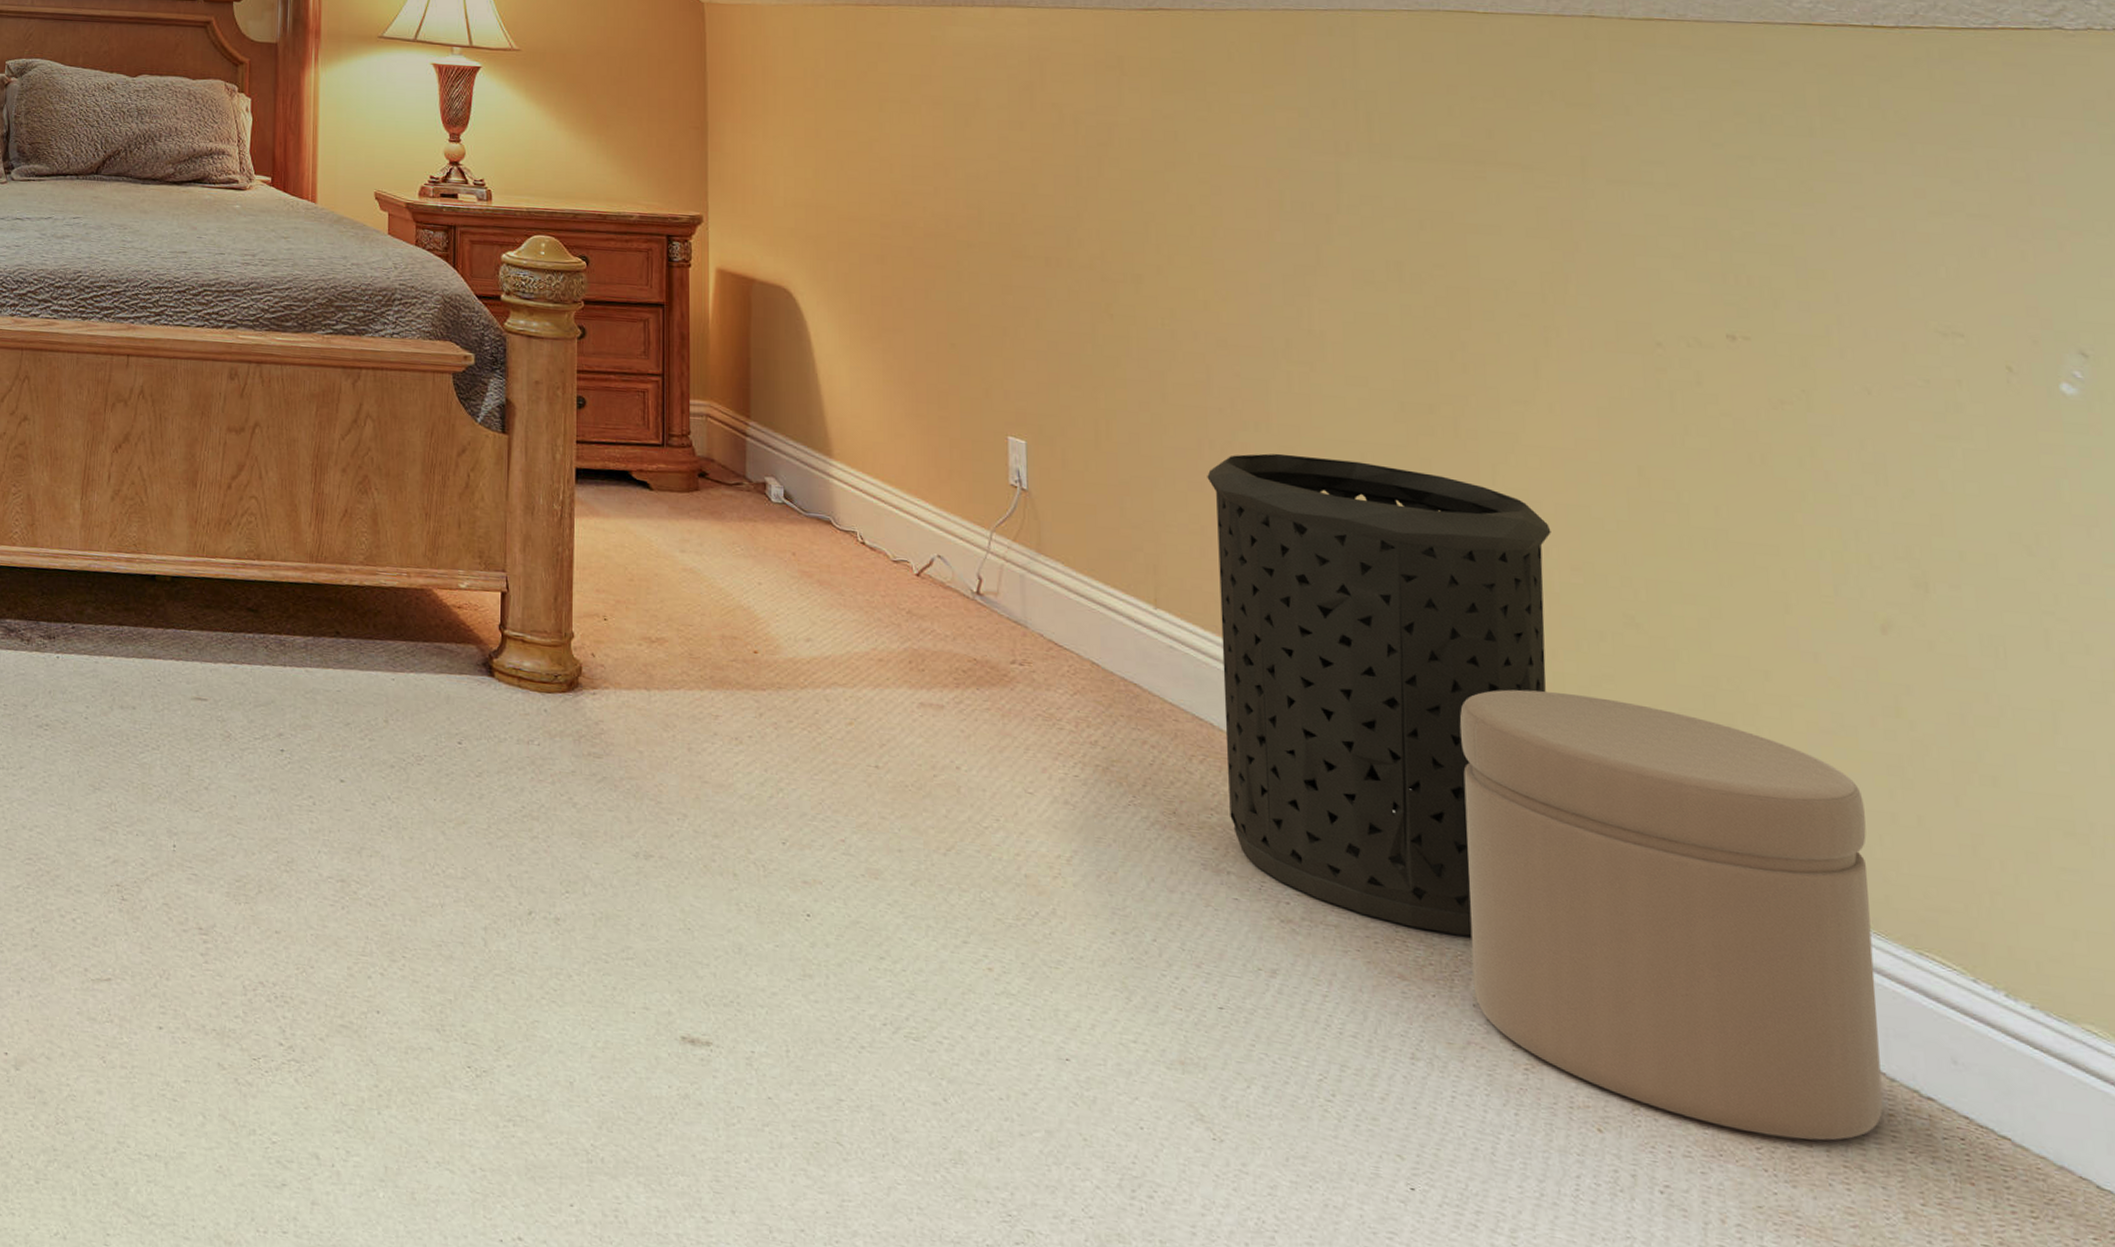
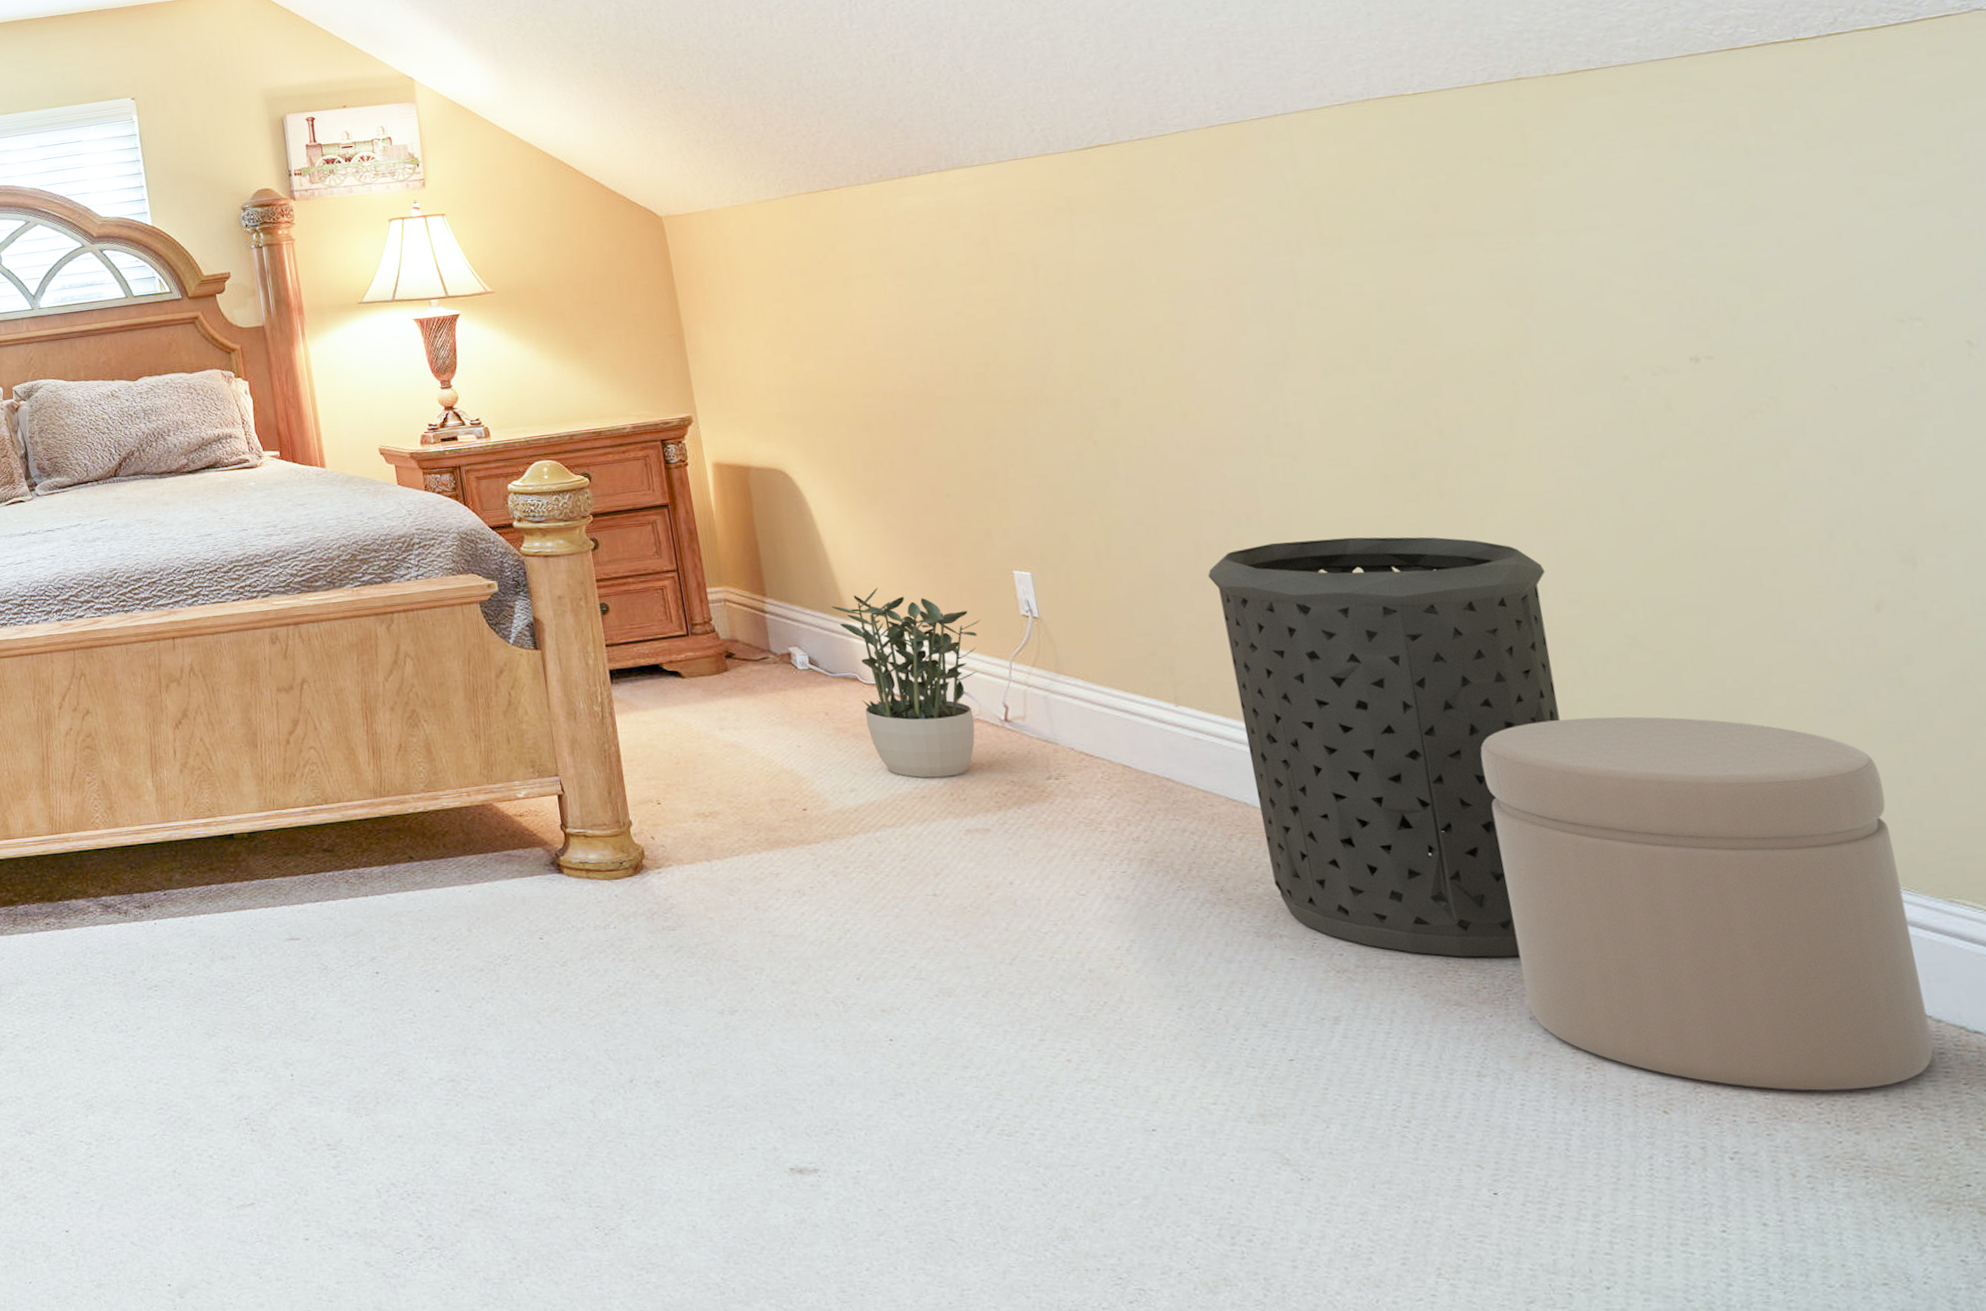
potted plant: none [815,429,968,643] -> present [831,587,982,778]

